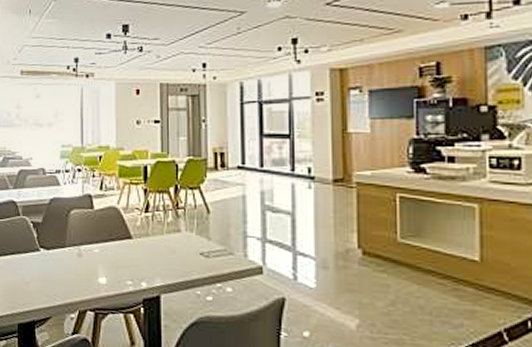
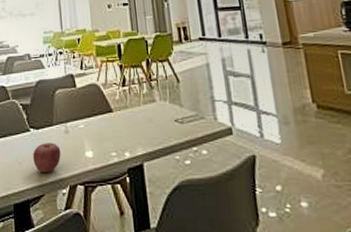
apple: none [42,264,72,296] -> present [33,143,61,174]

